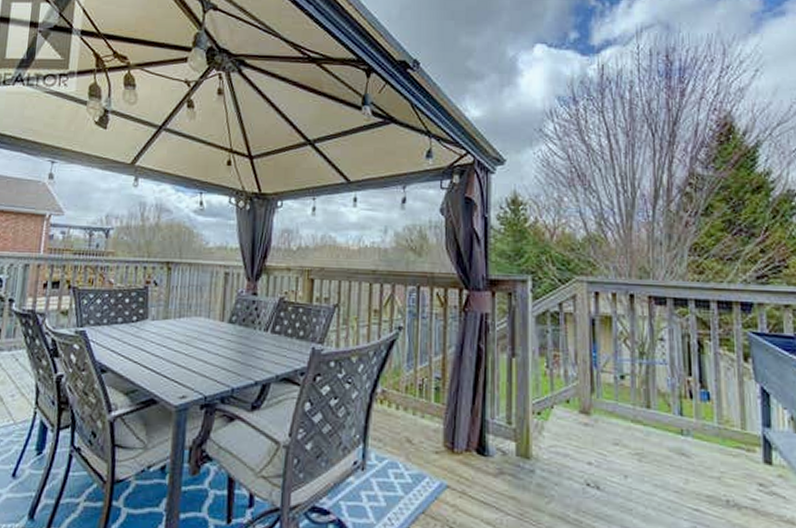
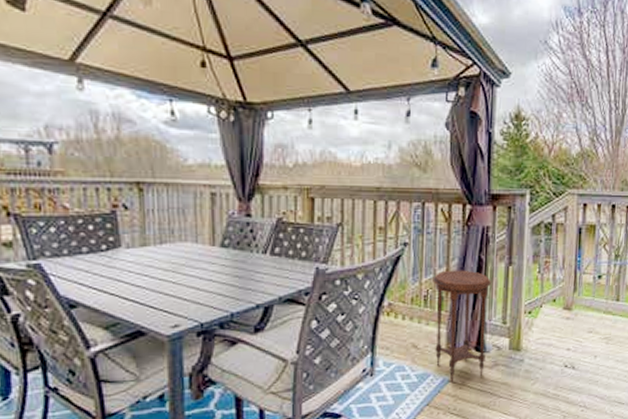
side table: none [428,358,494,489] -> present [433,270,492,383]

